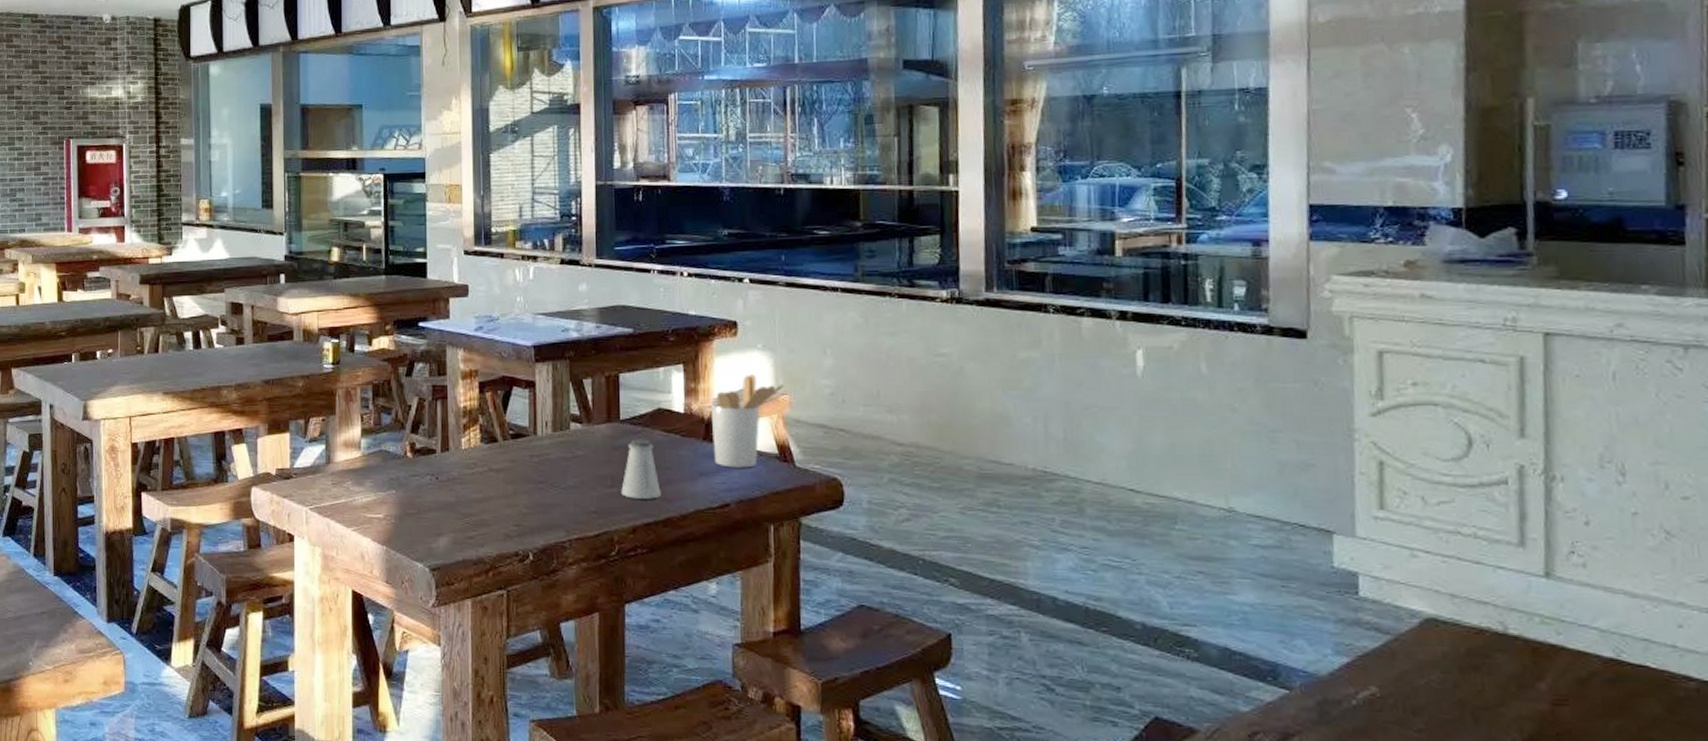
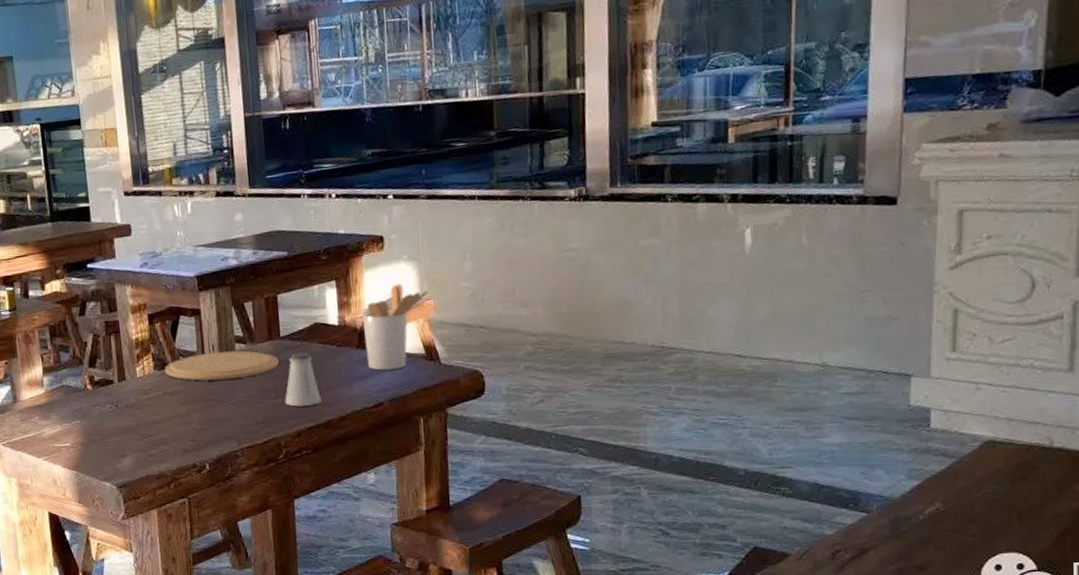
plate: none [493,429,617,461] -> present [165,350,279,381]

